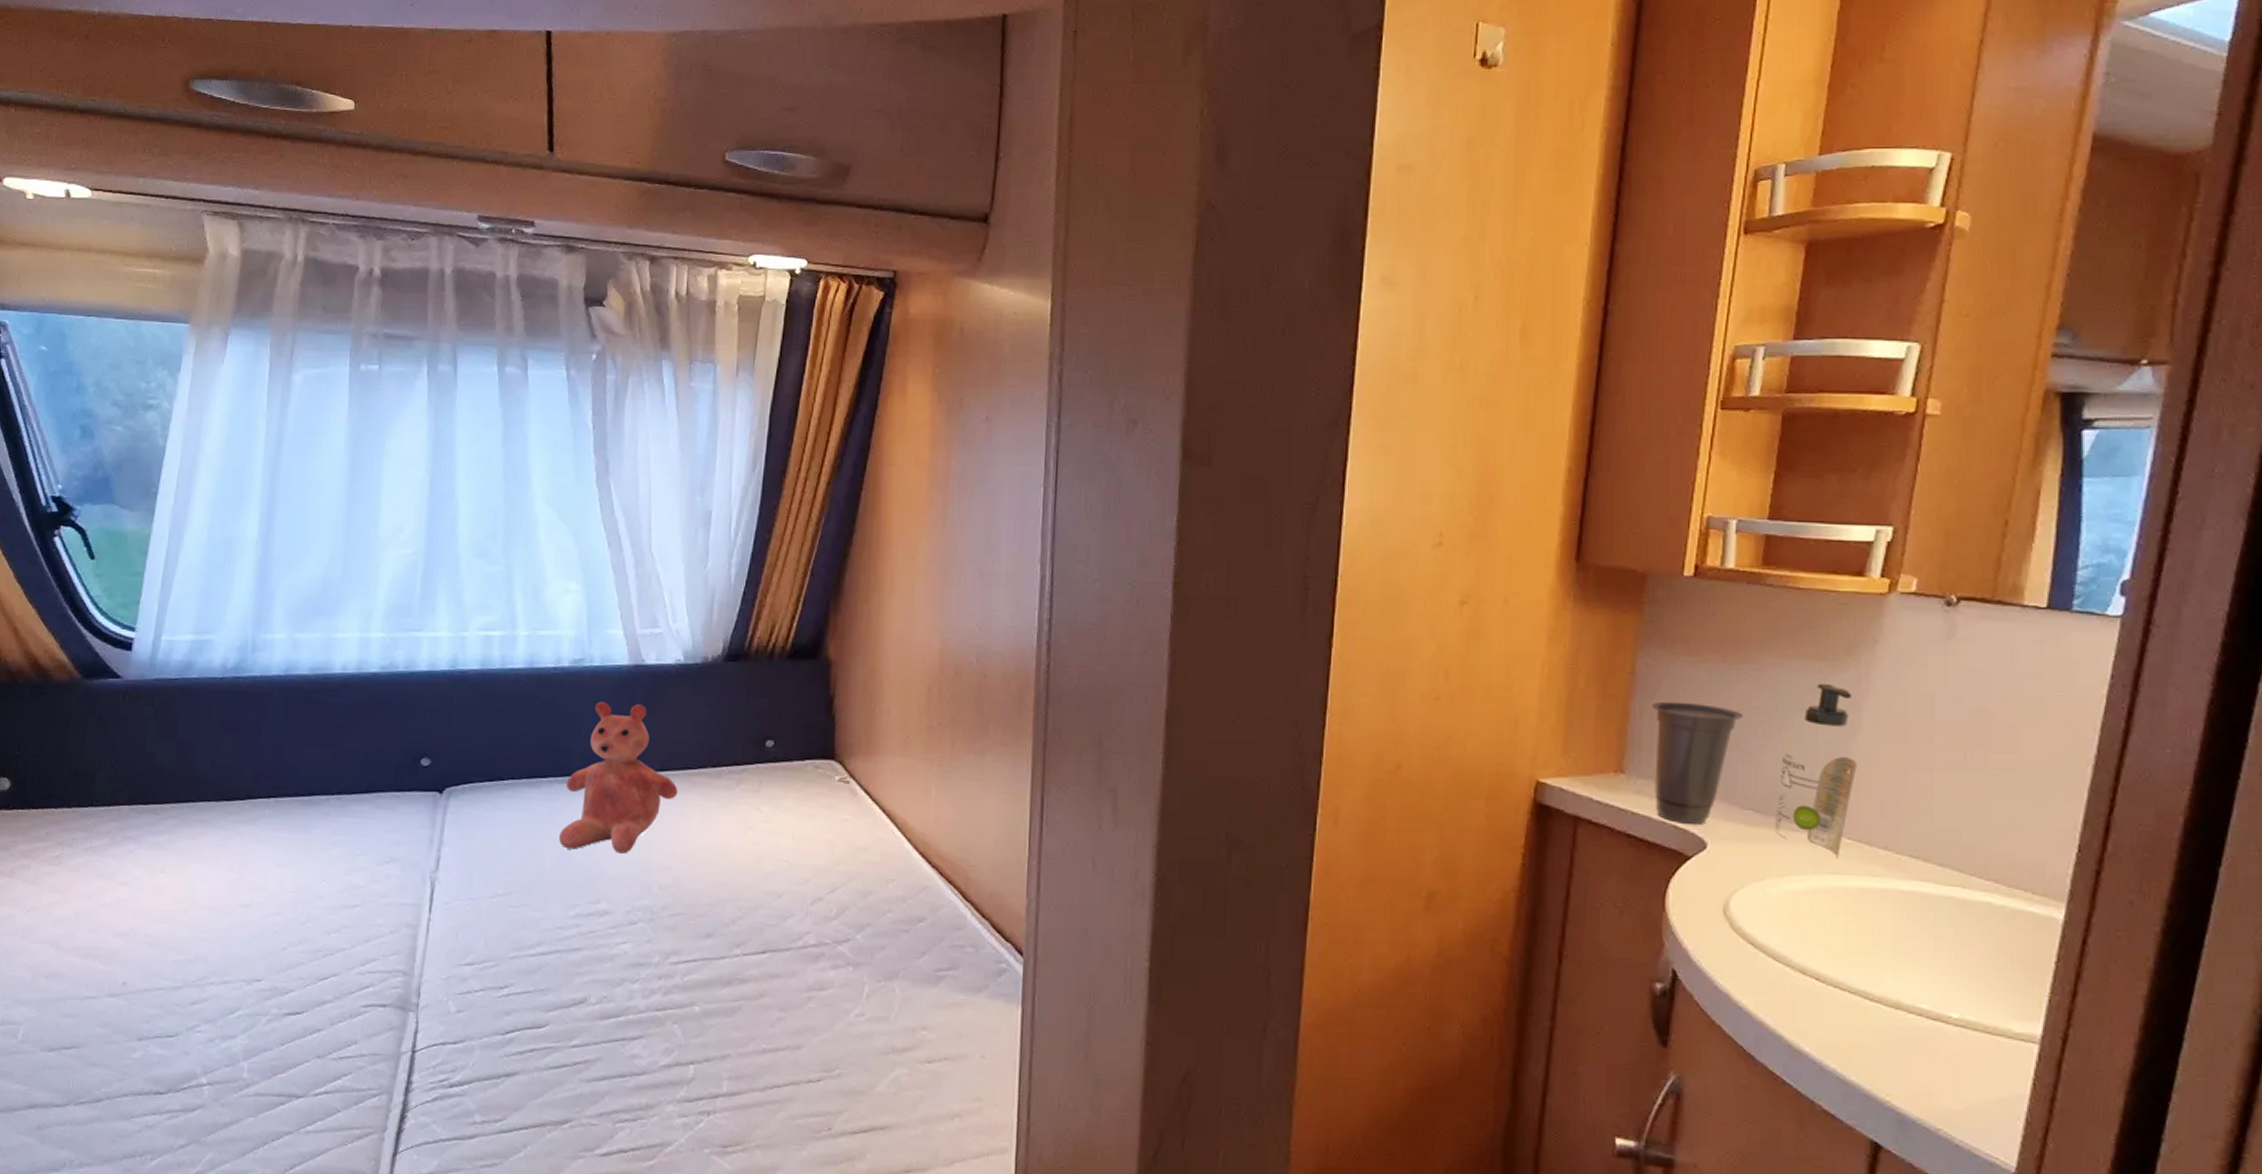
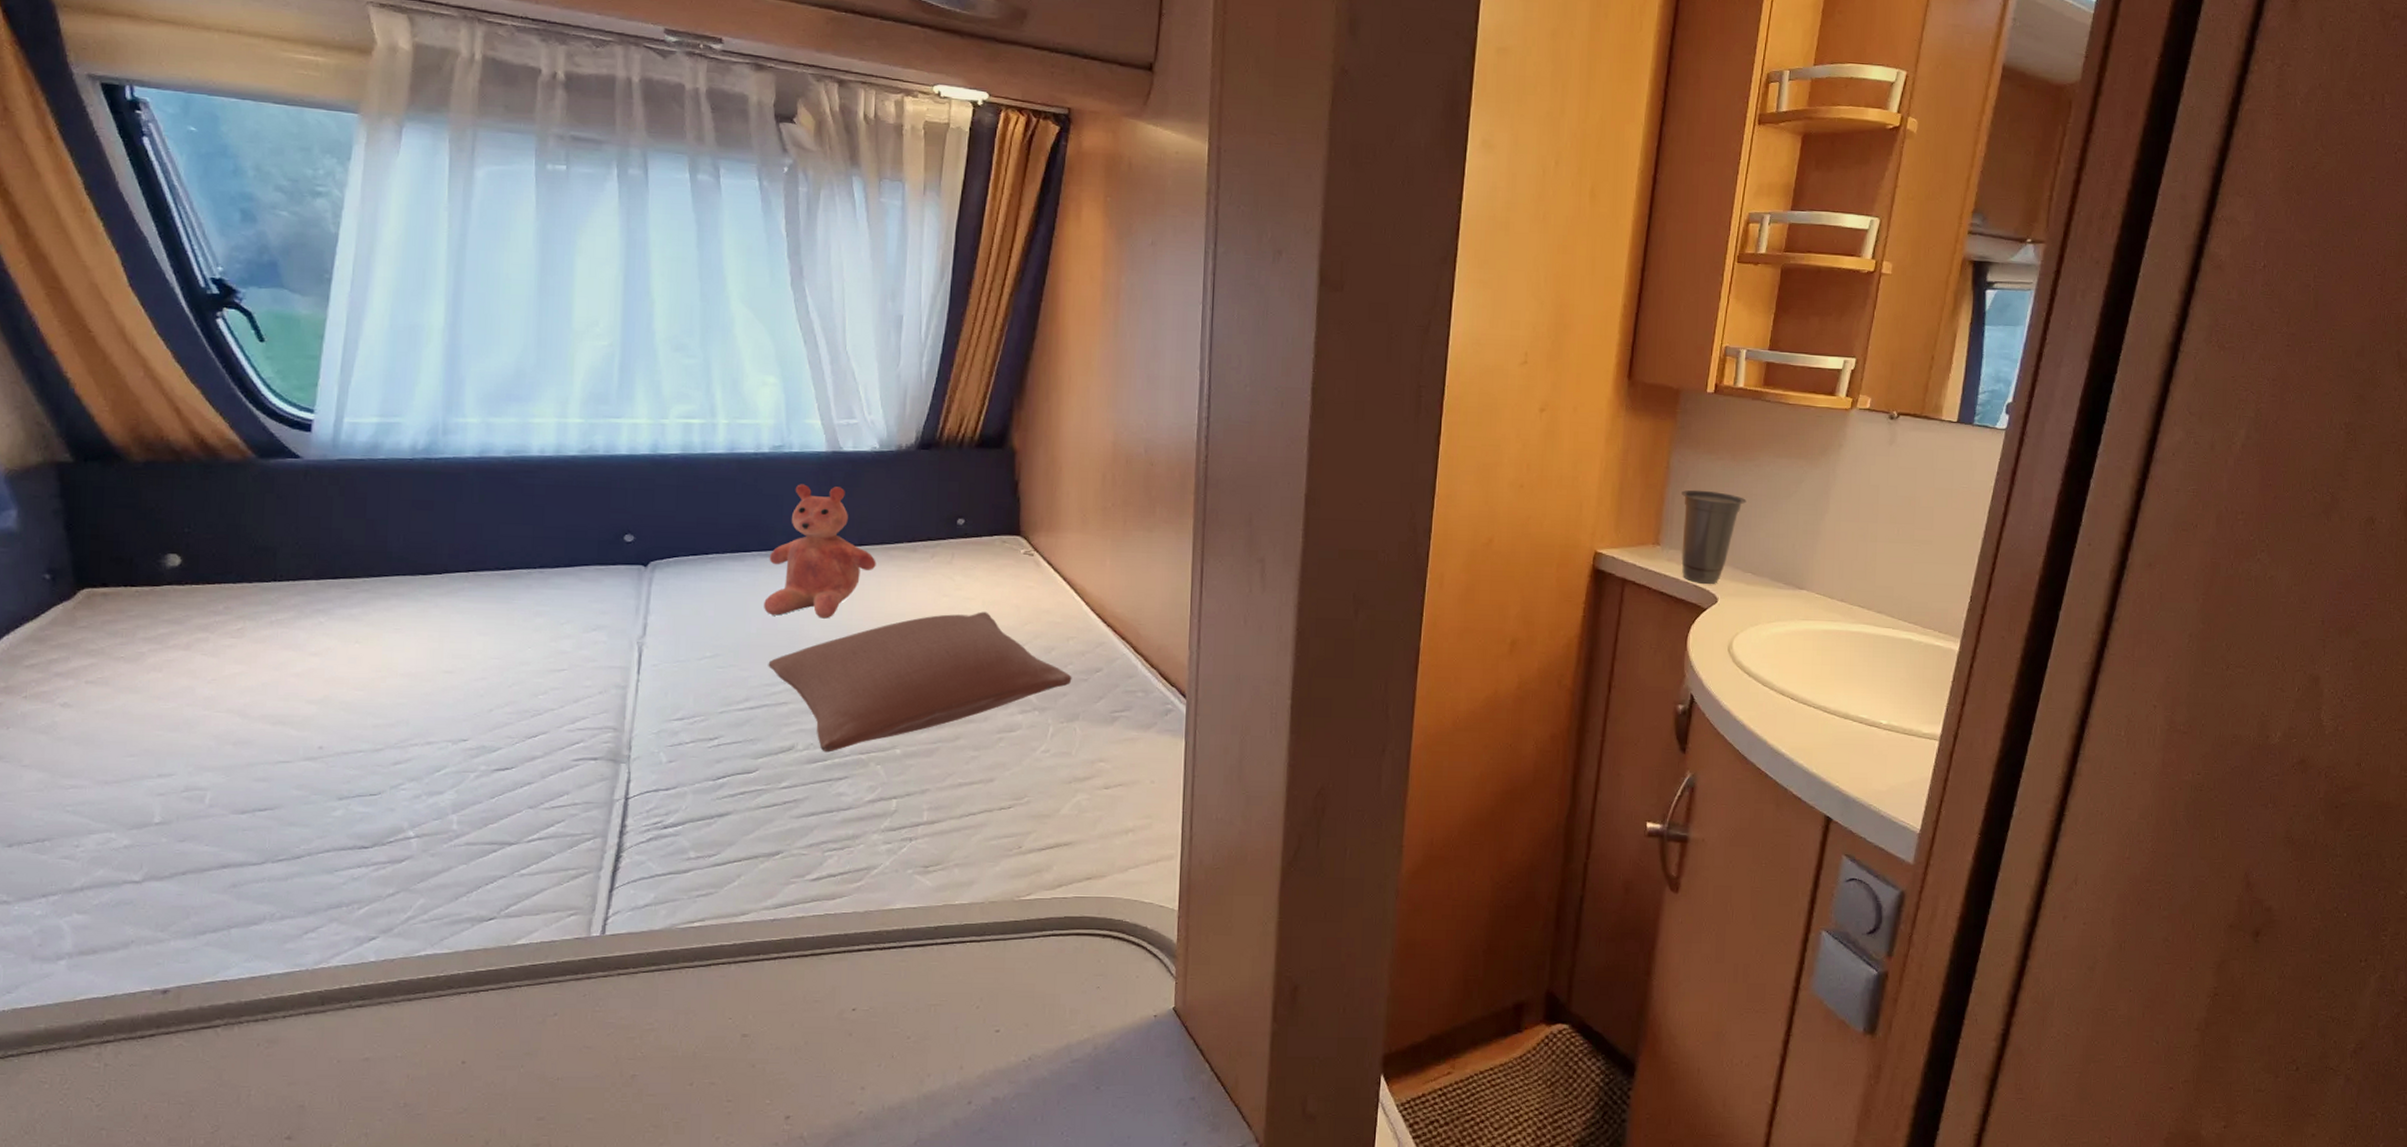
pillow: none [561,848,891,1008] -> present [768,611,1072,753]
soap dispenser: present [1775,683,1857,858] -> none [1767,476,1825,608]

